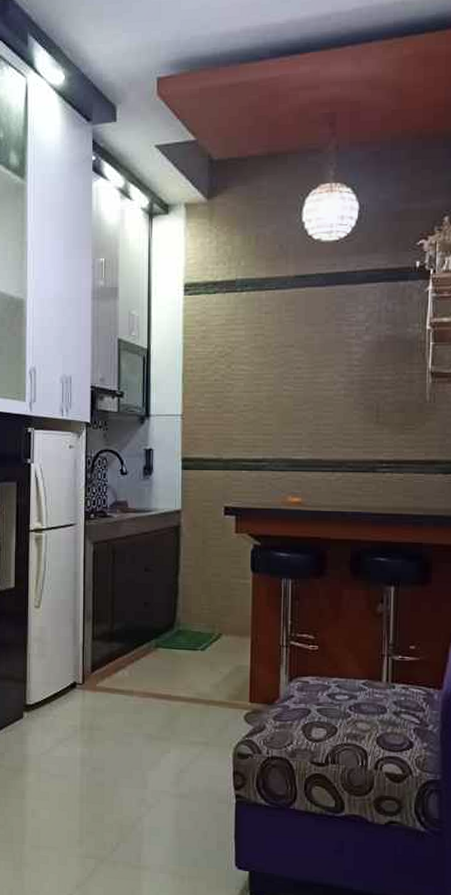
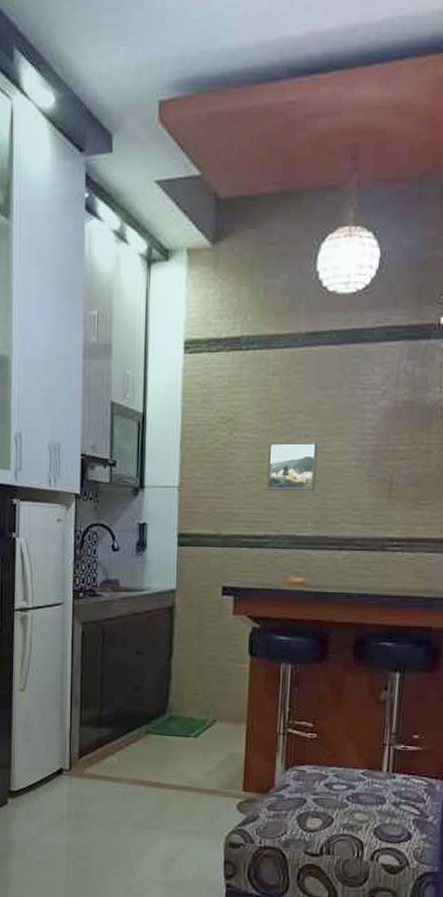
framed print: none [263,373,309,418] -> present [266,442,318,491]

